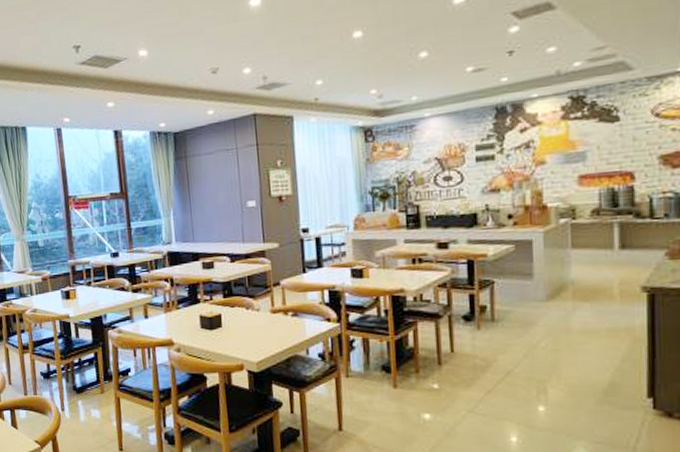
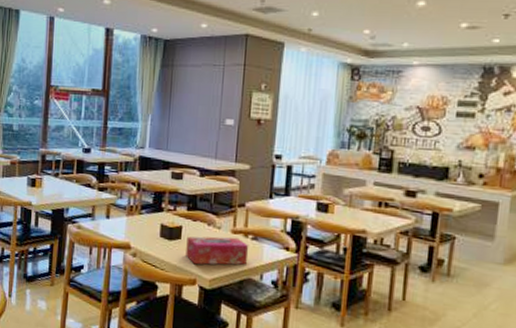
tissue box: none [227,316,291,350] -> present [186,236,249,265]

